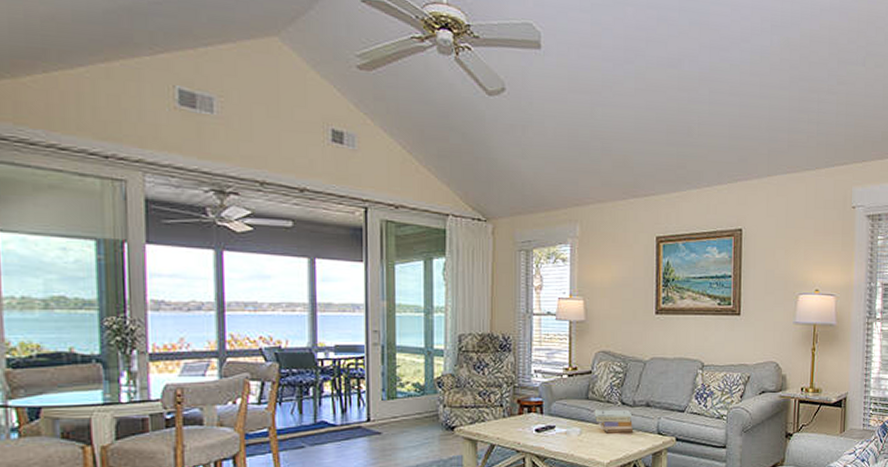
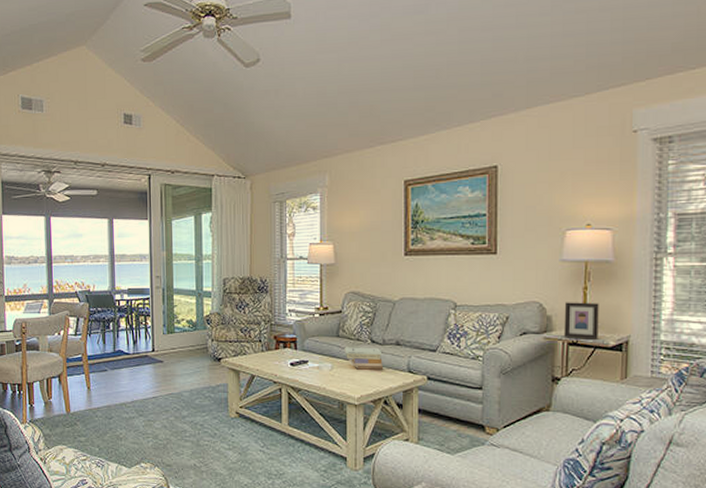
picture frame: none [795,362,824,397] -> present [563,302,599,339]

